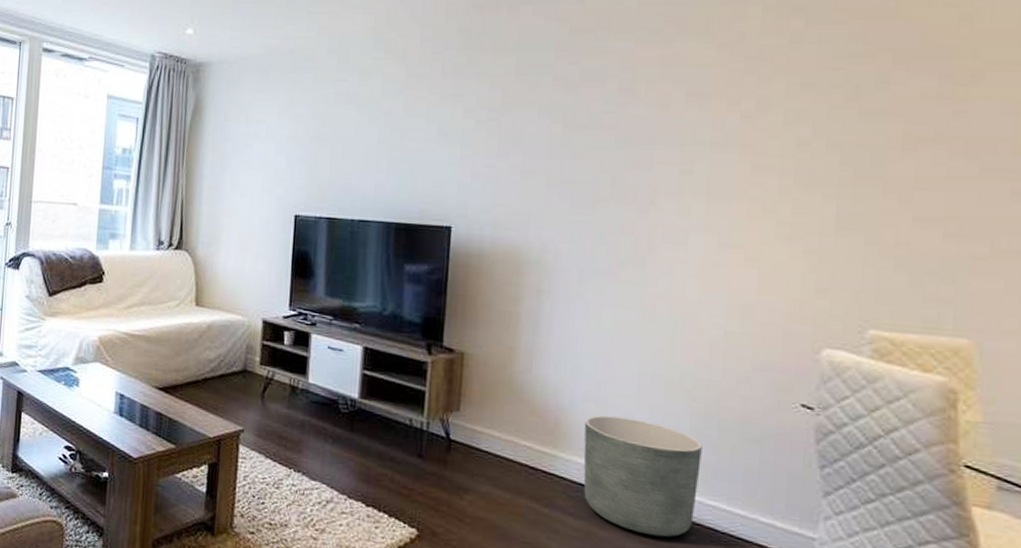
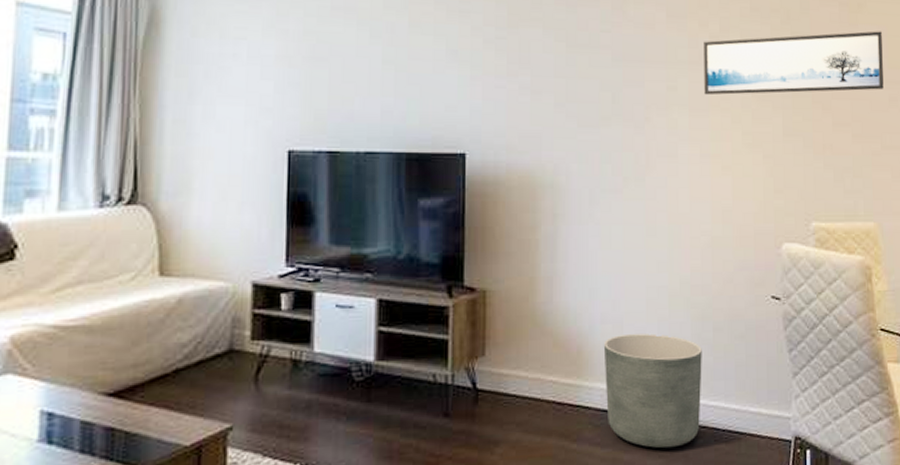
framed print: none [728,107,1008,181] -> present [704,31,884,96]

